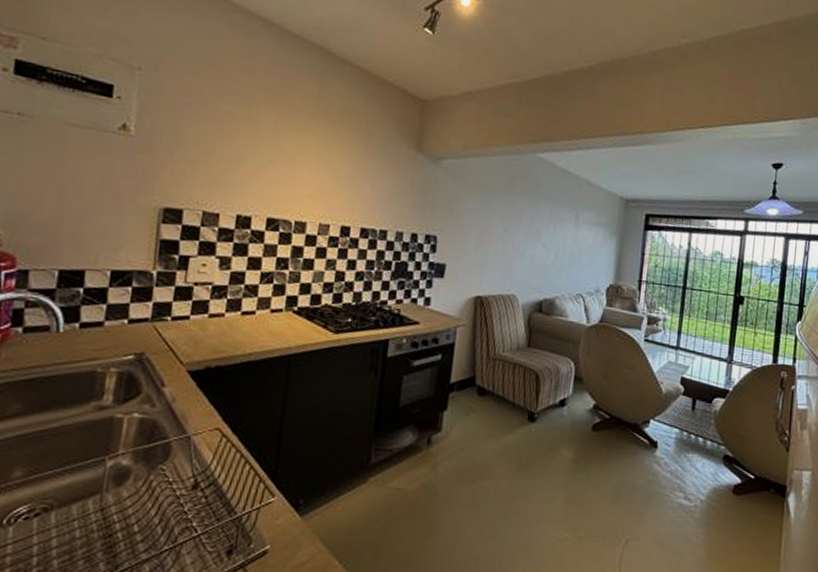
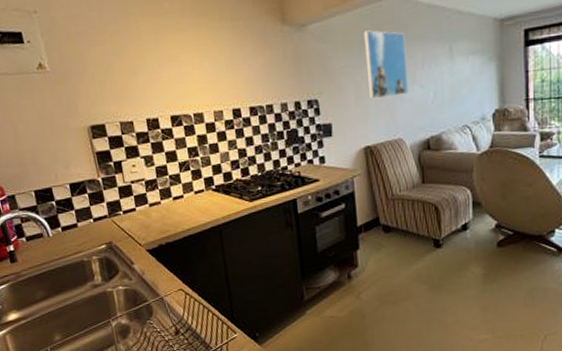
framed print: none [491,179,537,251] -> present [363,30,409,100]

